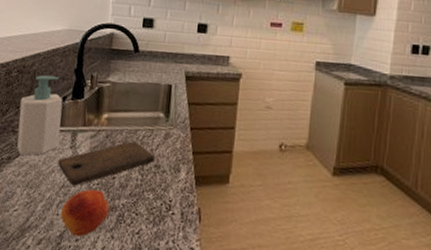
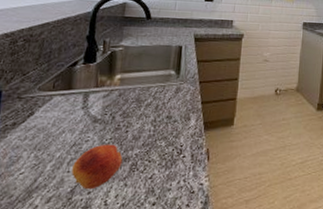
soap bottle: present [17,74,63,156] -> none [23,42,74,120]
cutting board: present [58,140,155,186] -> none [68,96,167,143]

